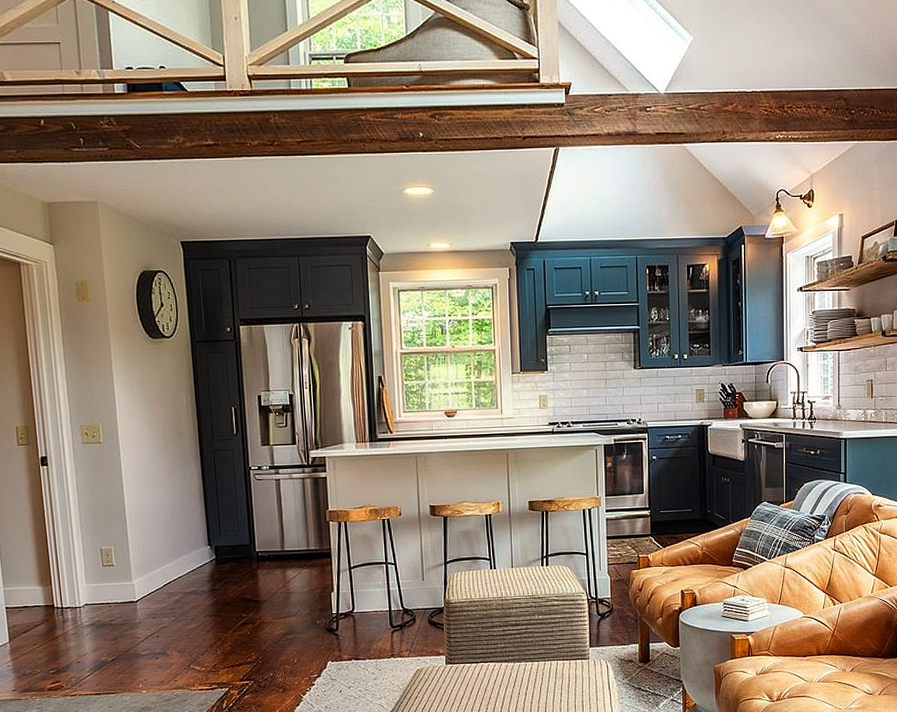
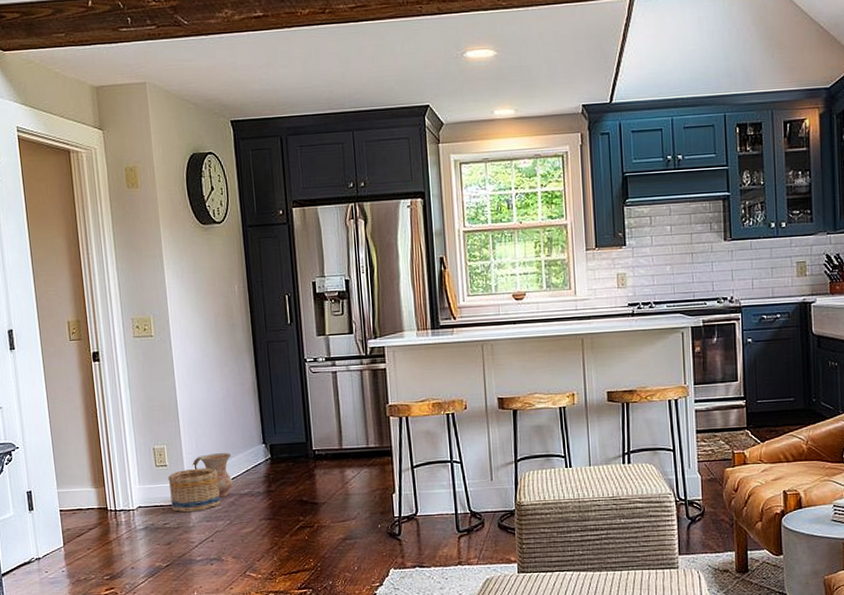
basket: none [114,567,166,610] -> present [168,467,220,513]
ceramic jug: none [139,554,179,596] -> present [192,453,233,498]

